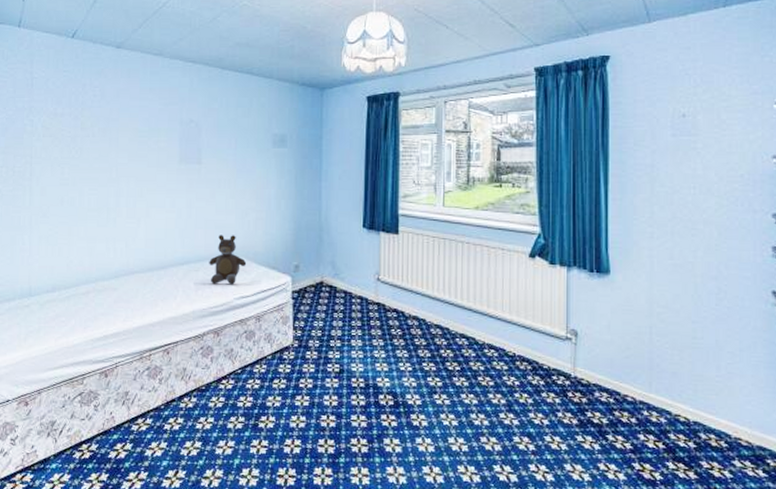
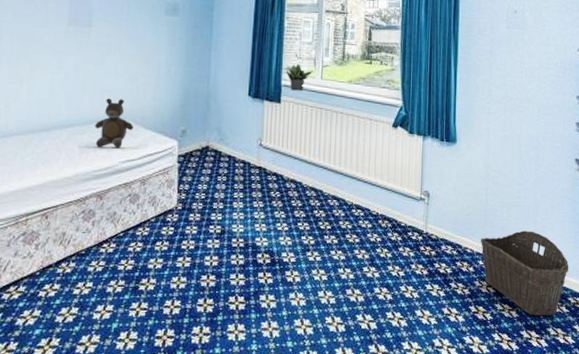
potted plant: none [403,190,435,220] -> present [286,63,314,91]
wicker basket: none [644,377,767,480] -> present [480,230,569,316]

